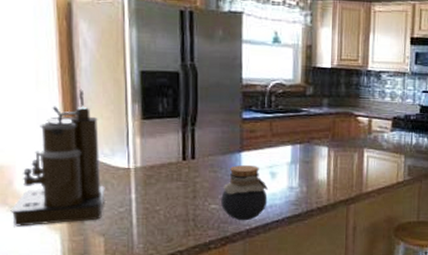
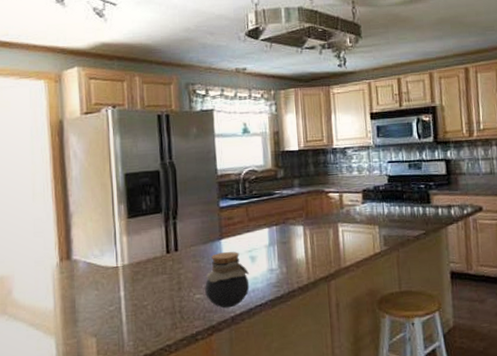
coffee maker: present [10,89,105,227] -> none [9,196,96,335]

